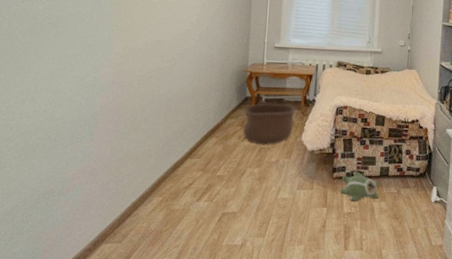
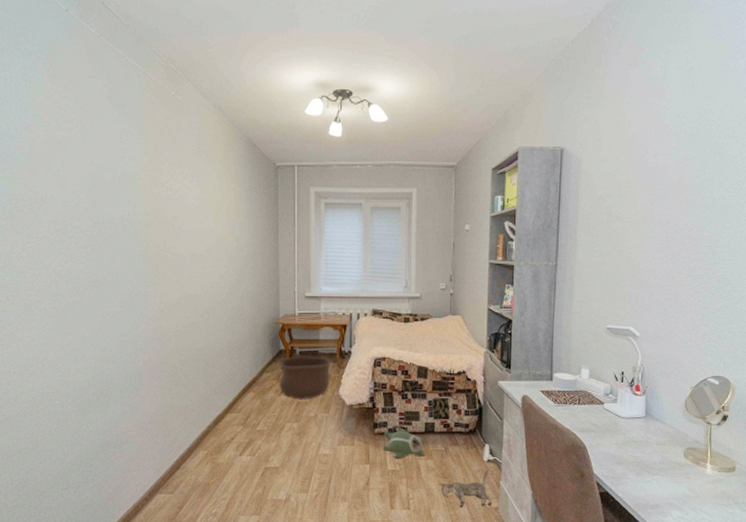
cat: none [390,211,437,246] -> present [439,470,491,507]

